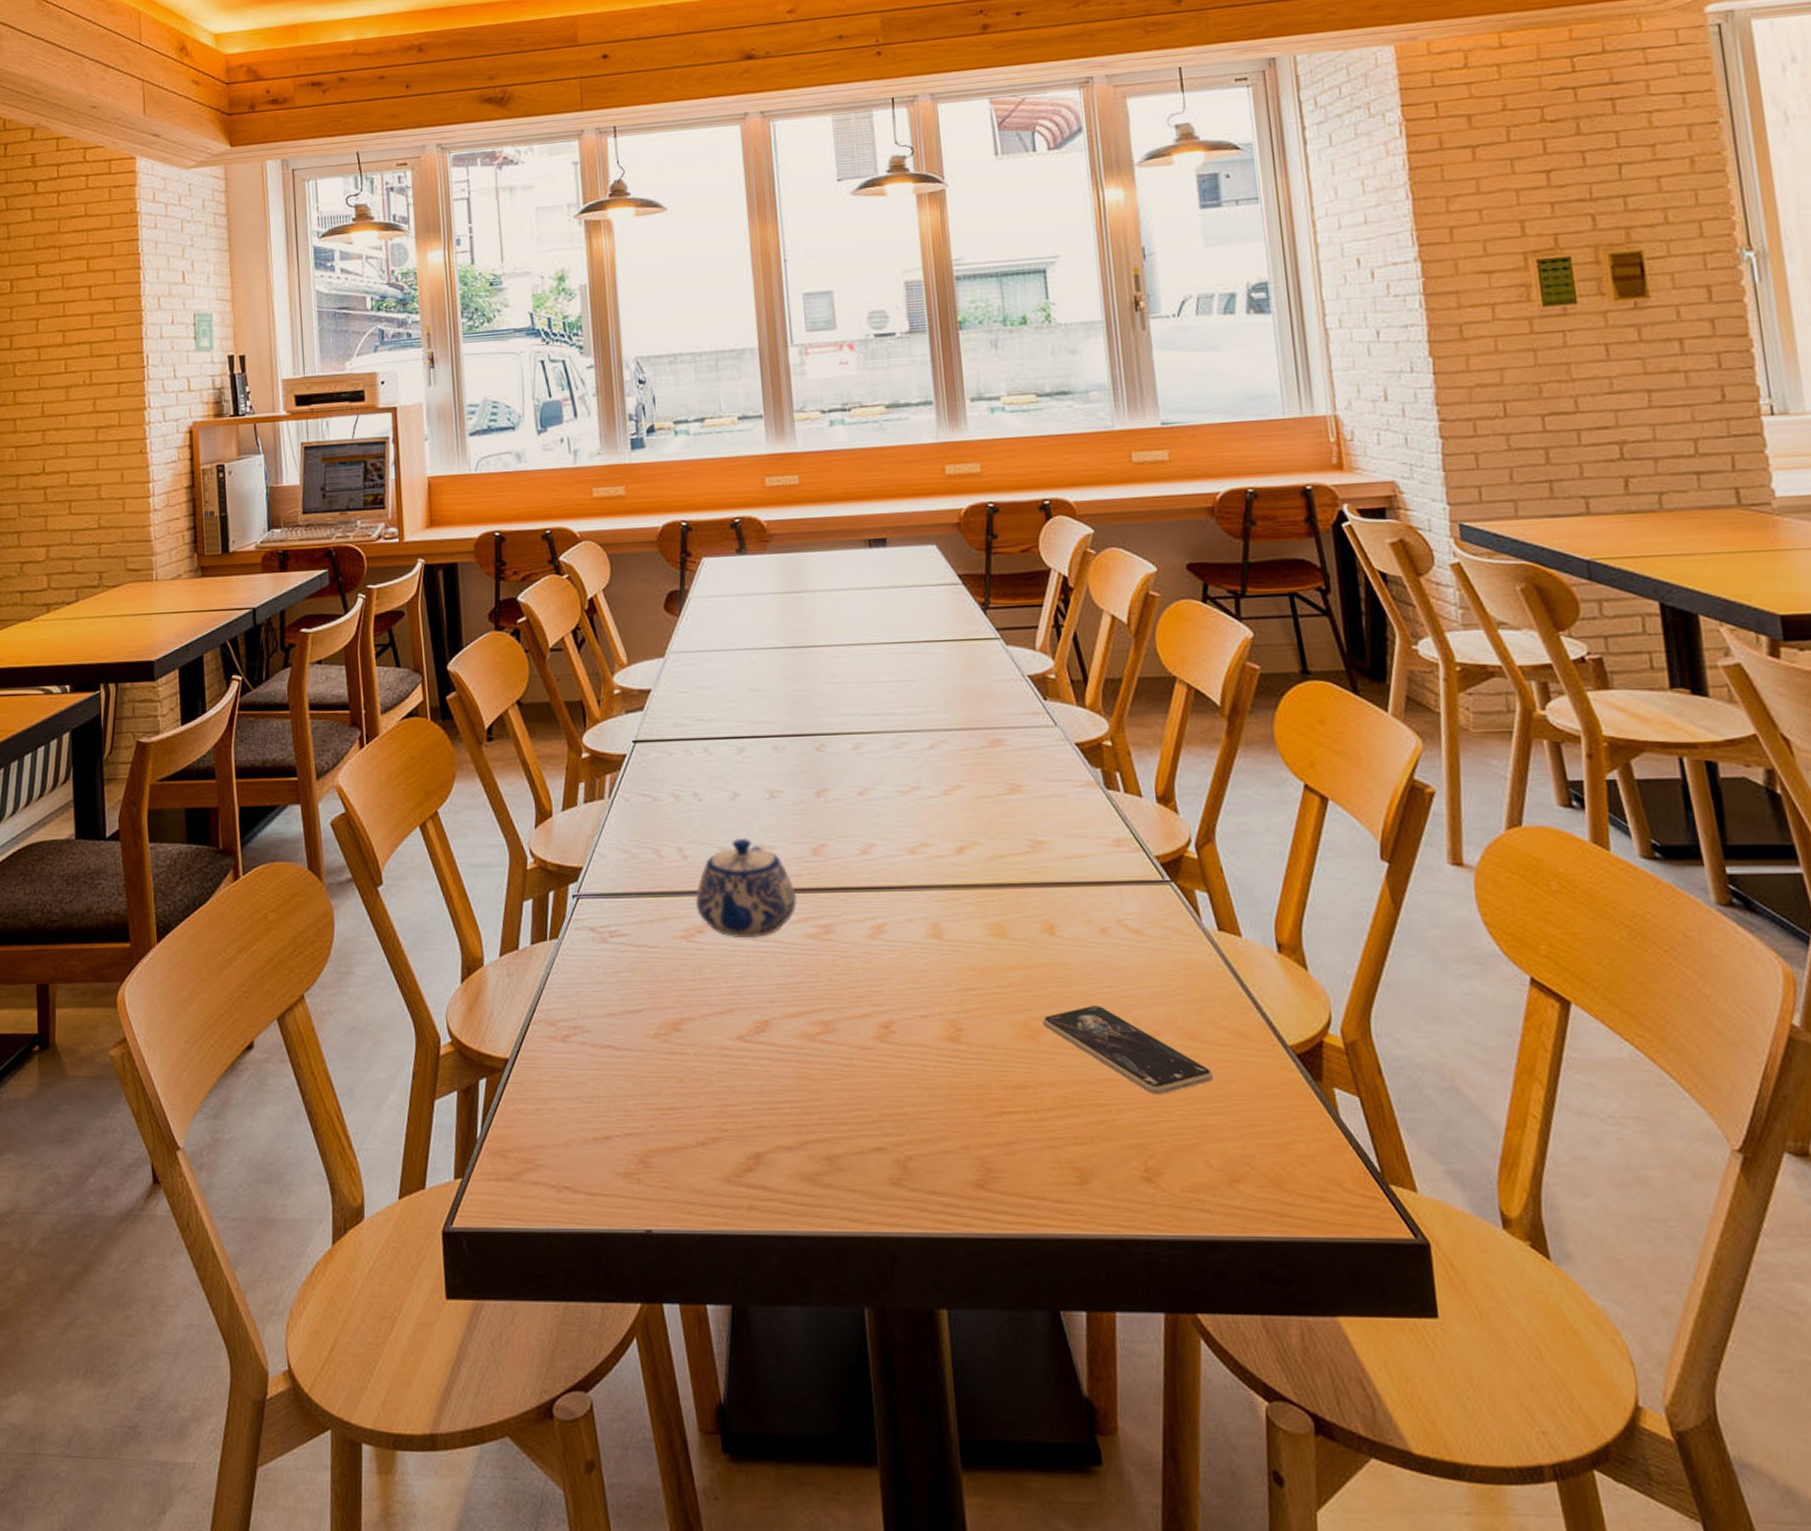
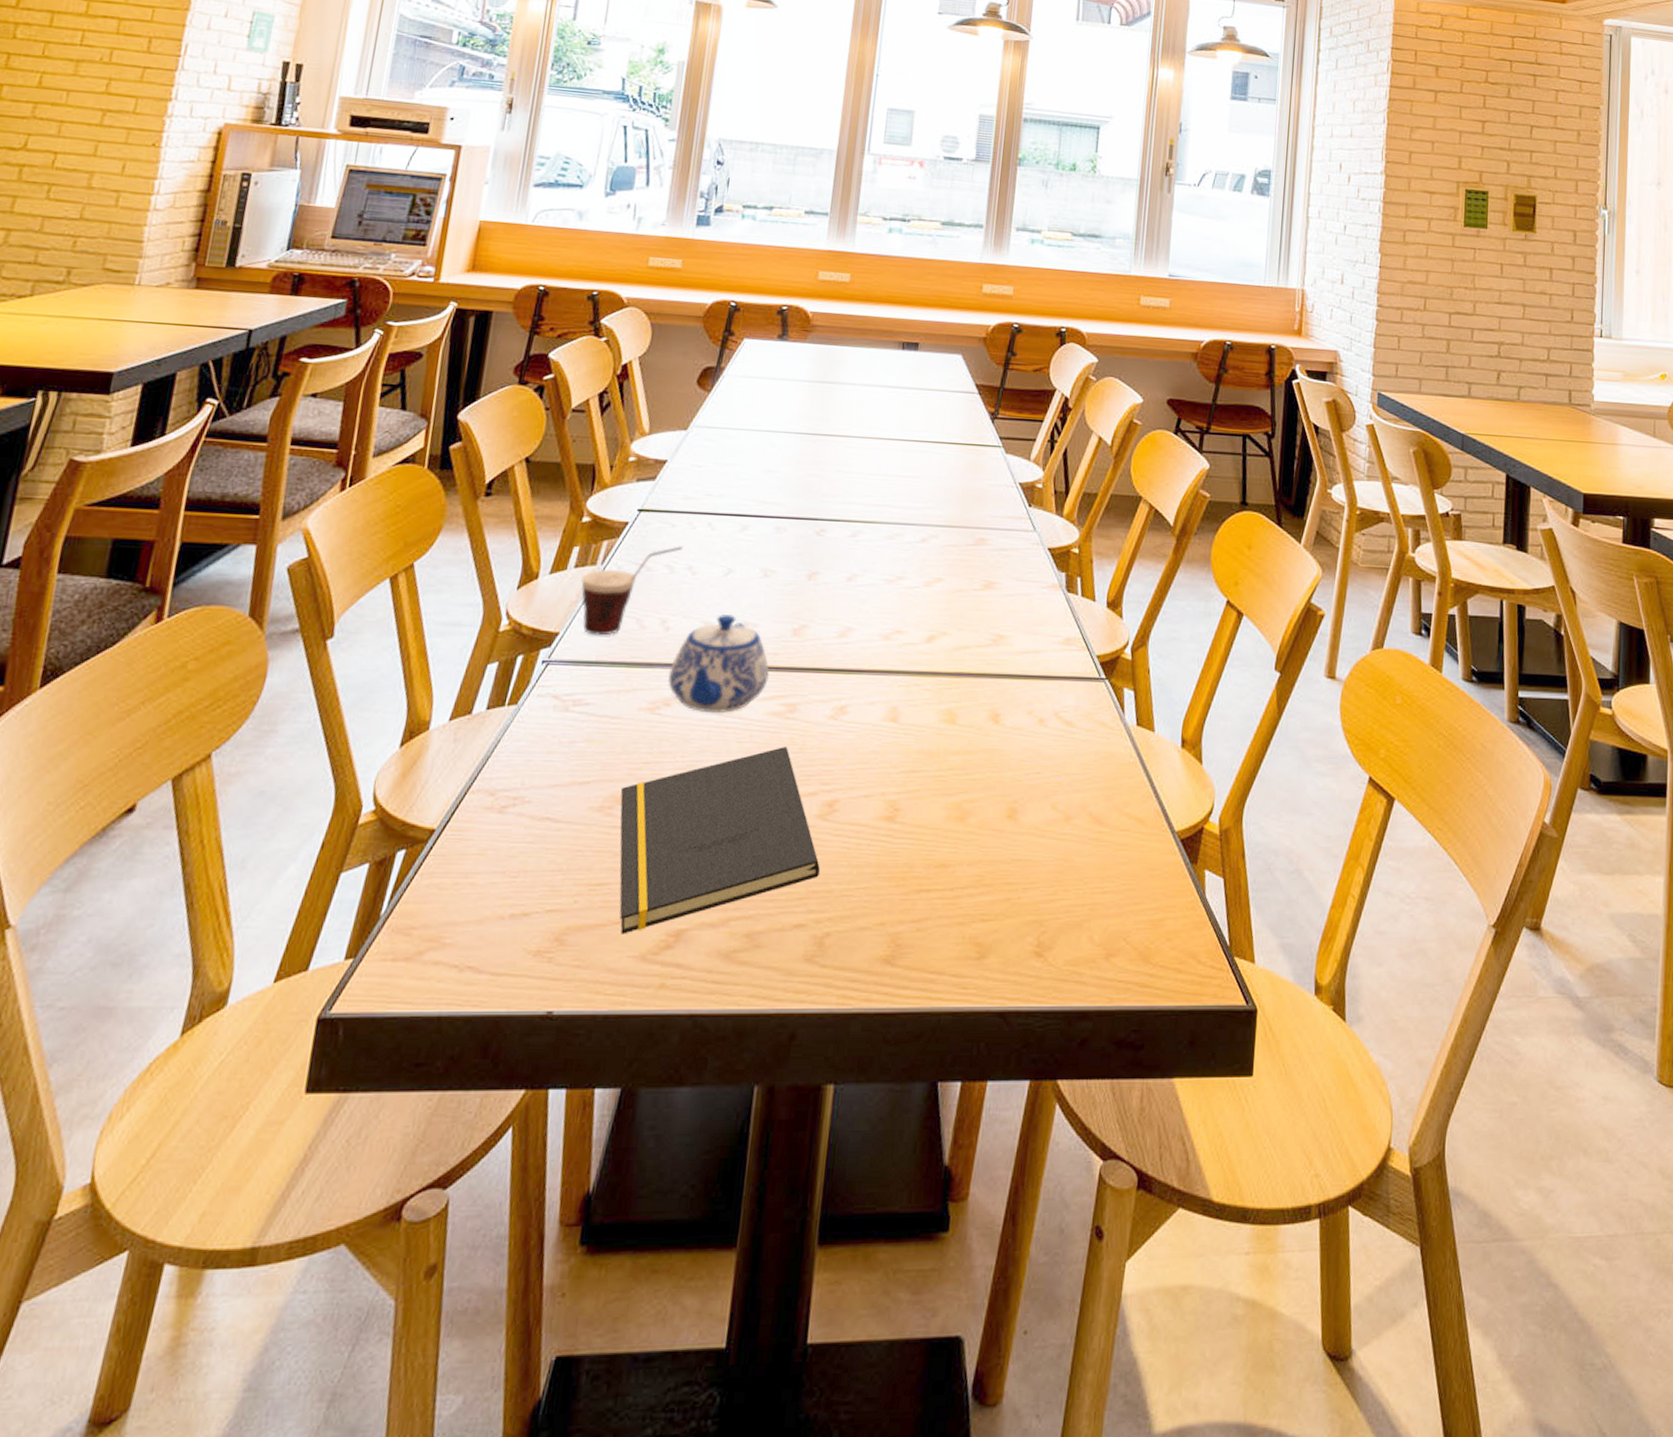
cup: none [592,774,684,868] -> present [580,546,683,636]
notepad: none [672,969,889,1157] -> present [619,747,820,934]
smartphone: present [1042,1006,1213,1095] -> none [973,790,1110,875]

